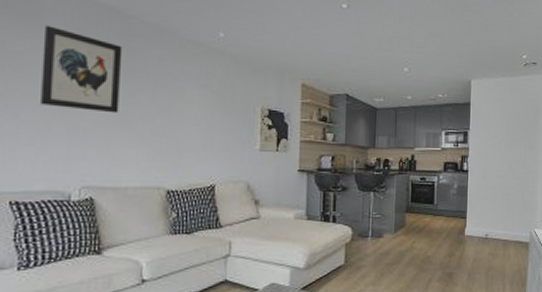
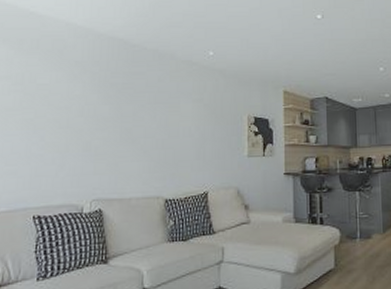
wall art: present [41,25,123,114] -> none [61,59,128,131]

